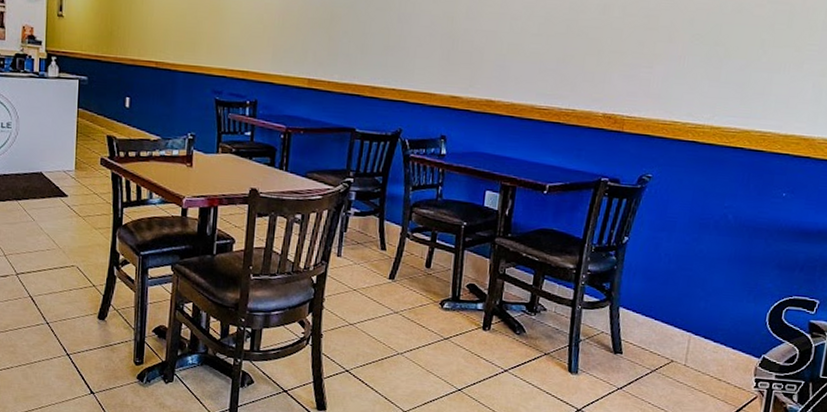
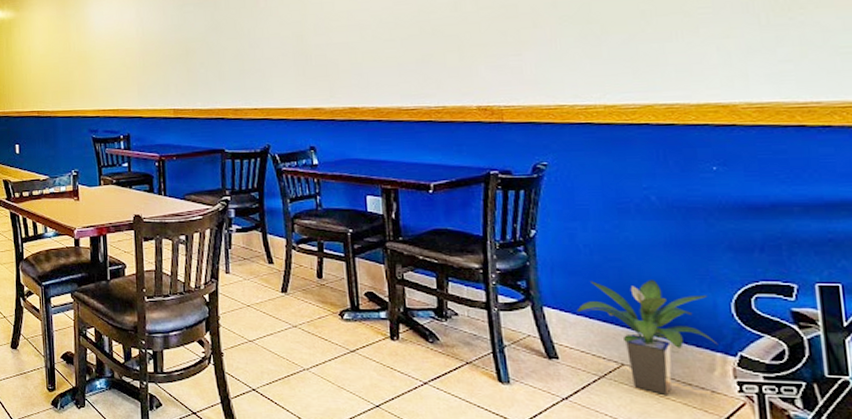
potted plant: none [646,286,752,389] -> present [576,280,718,396]

